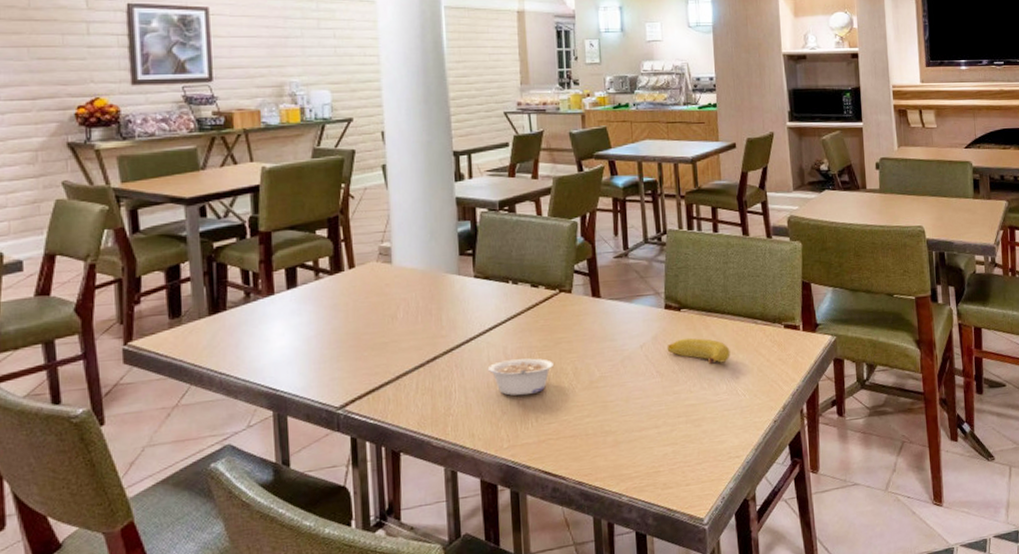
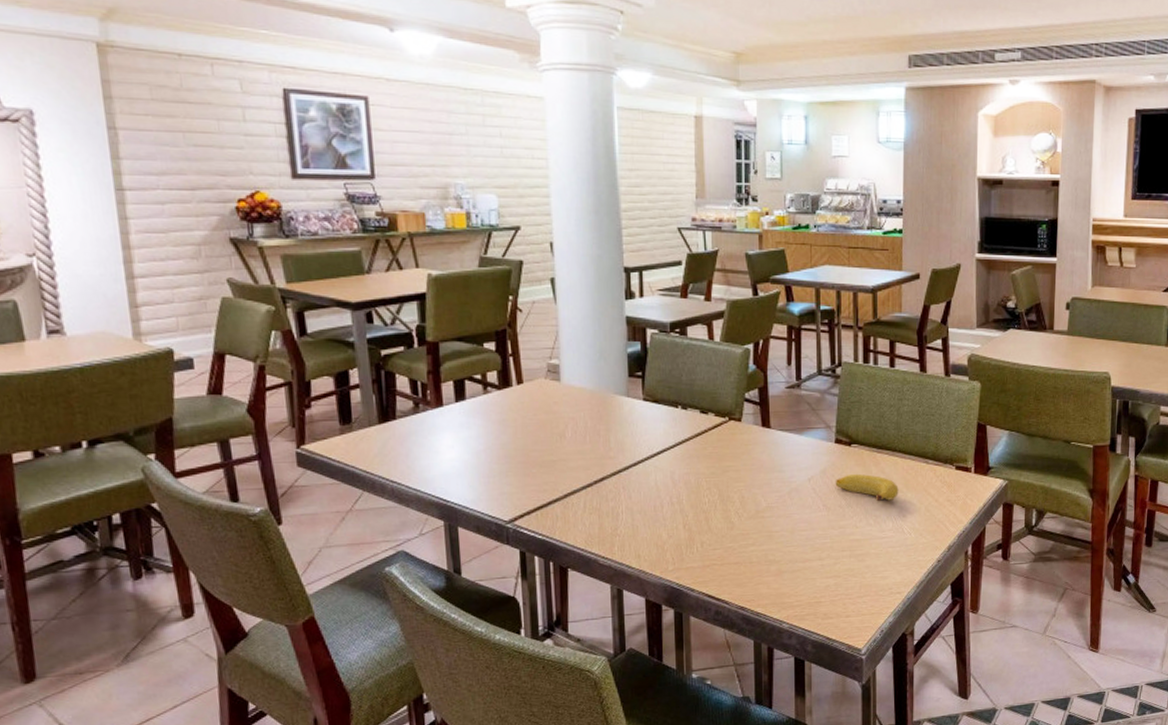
legume: present [487,358,553,396] -> none [654,484,720,521]

